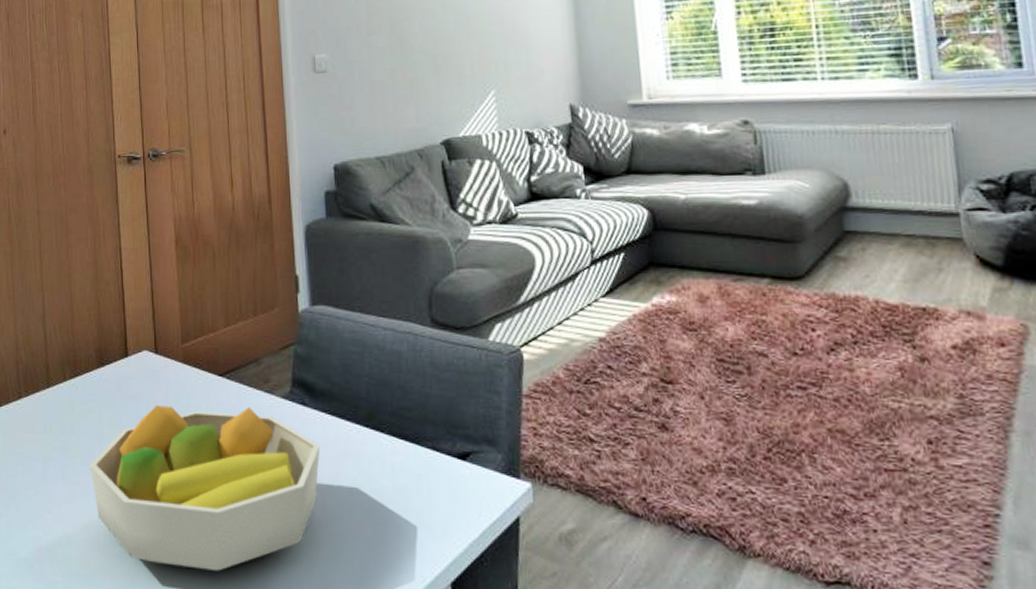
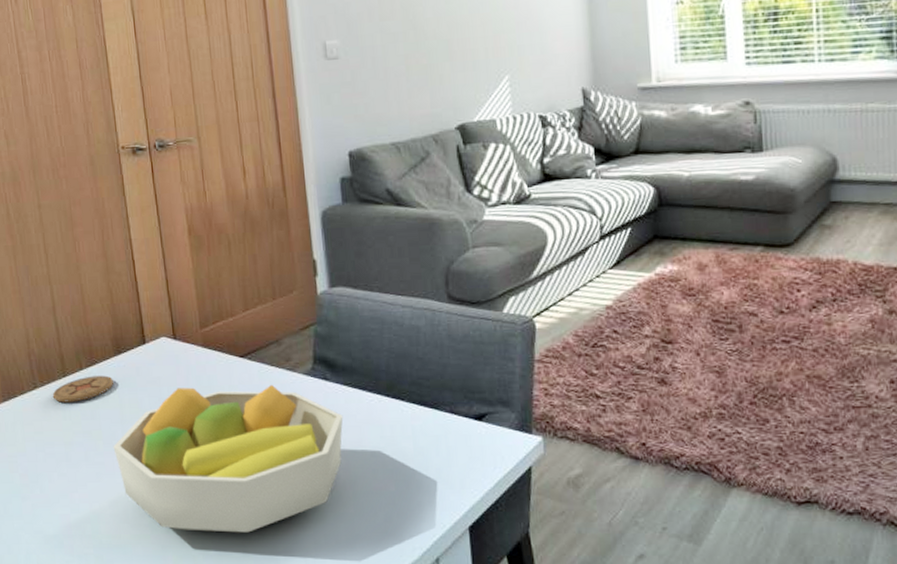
coaster: none [35,388,94,415] -> present [52,375,114,403]

